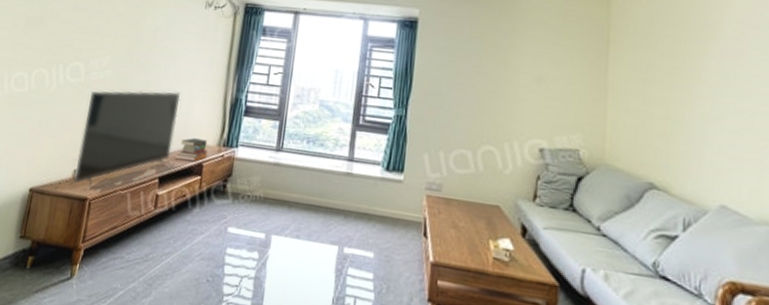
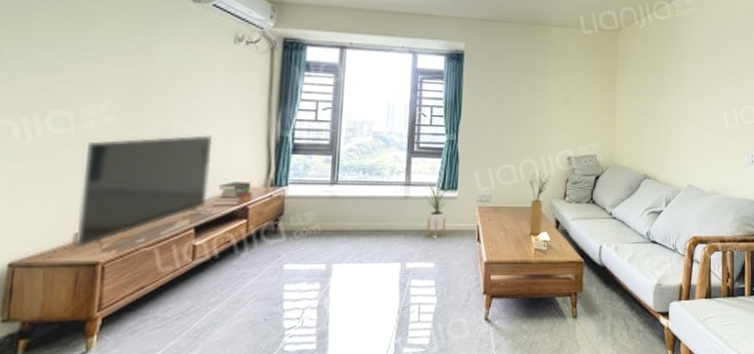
house plant: none [366,158,398,223] -> present [423,179,452,236]
vase: none [488,161,517,241] -> present [530,171,551,235]

